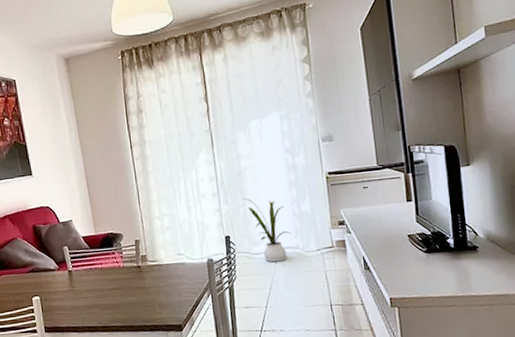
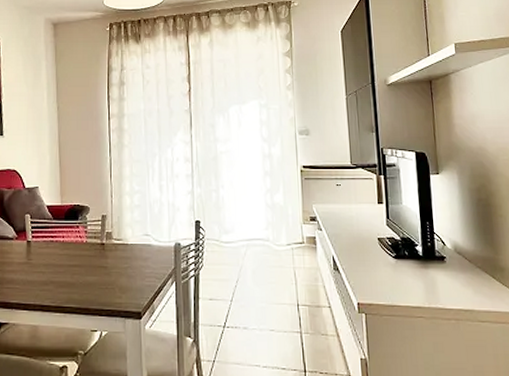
house plant: present [243,198,291,263] -> none [217,183,263,253]

